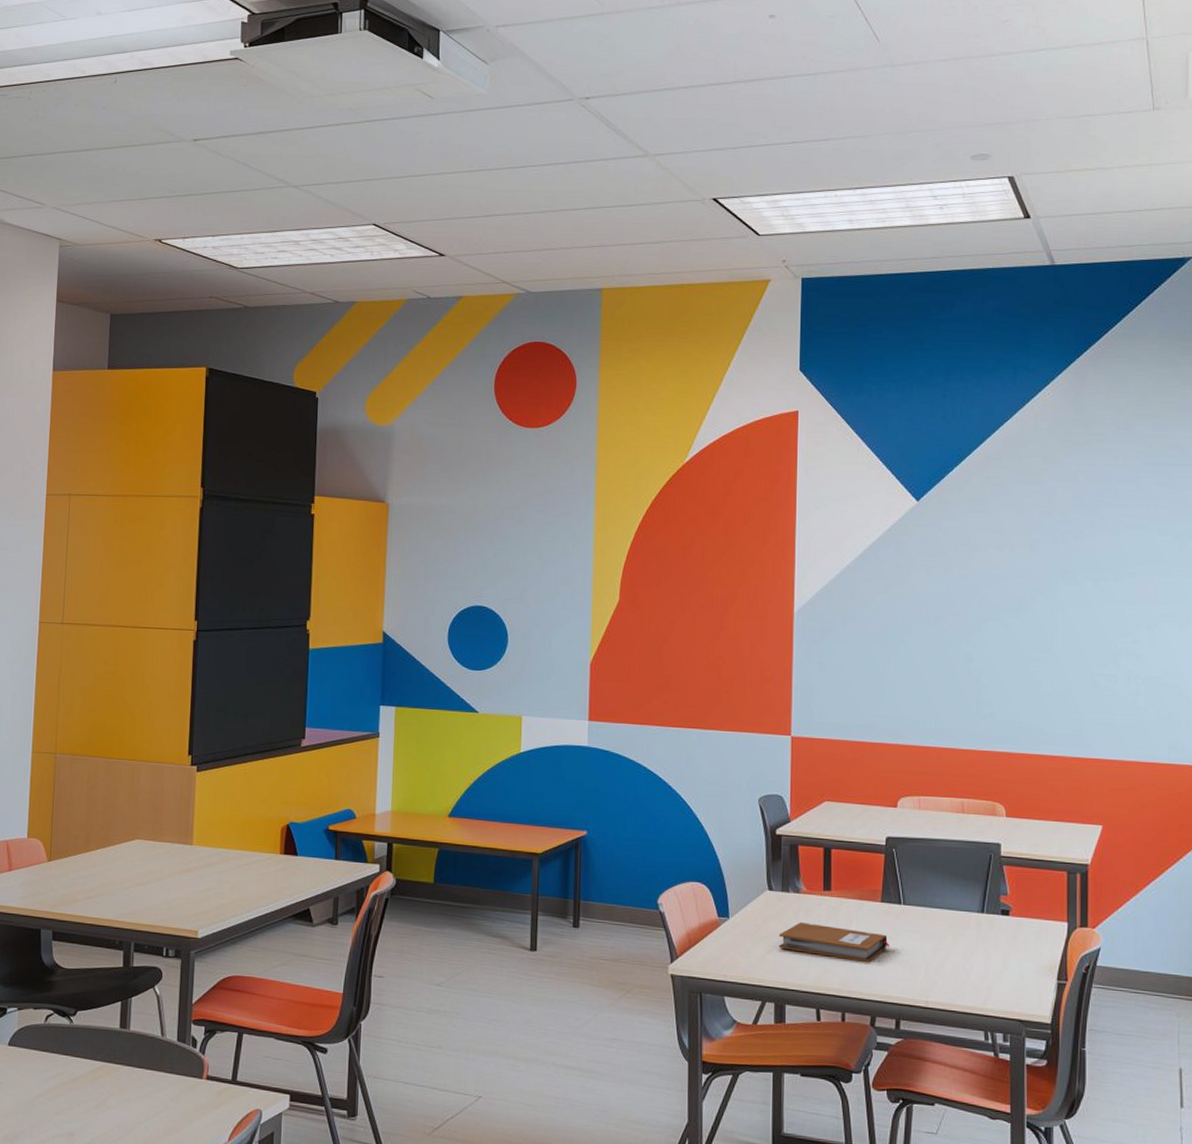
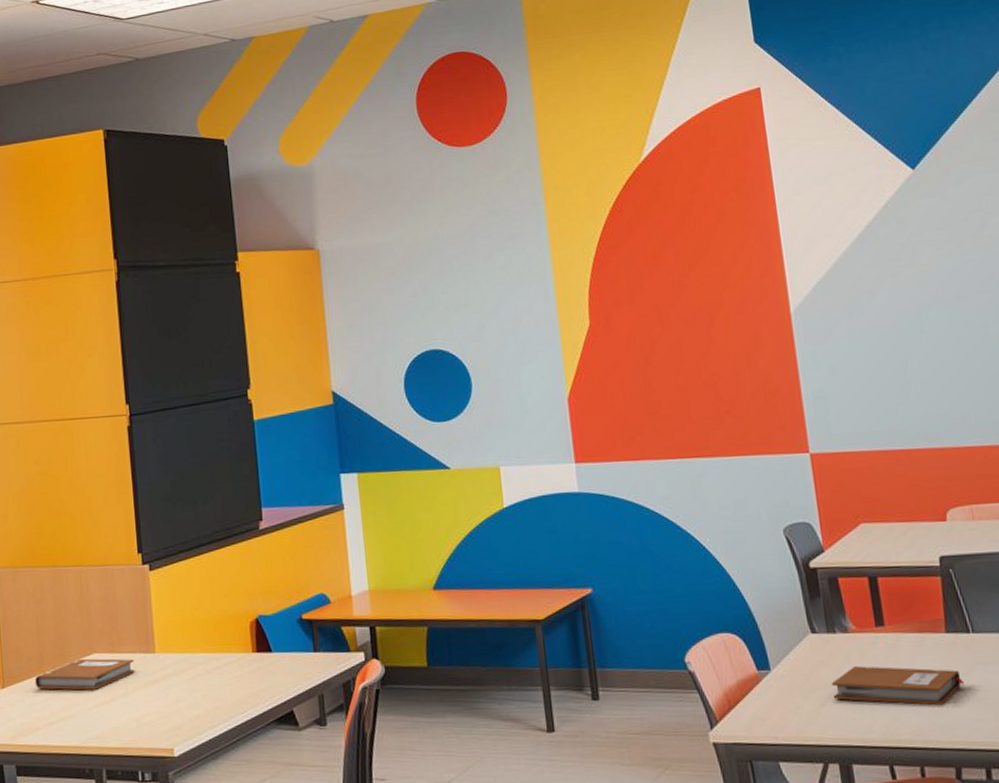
notebook: none [79,842,172,872] -> present [34,658,135,690]

